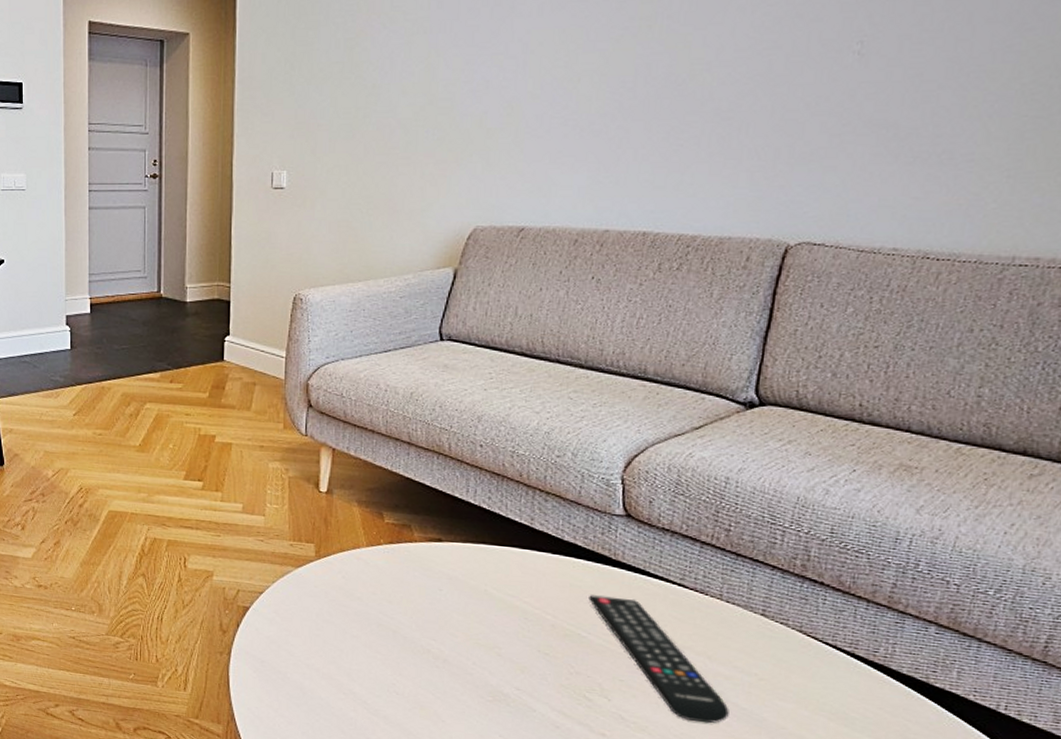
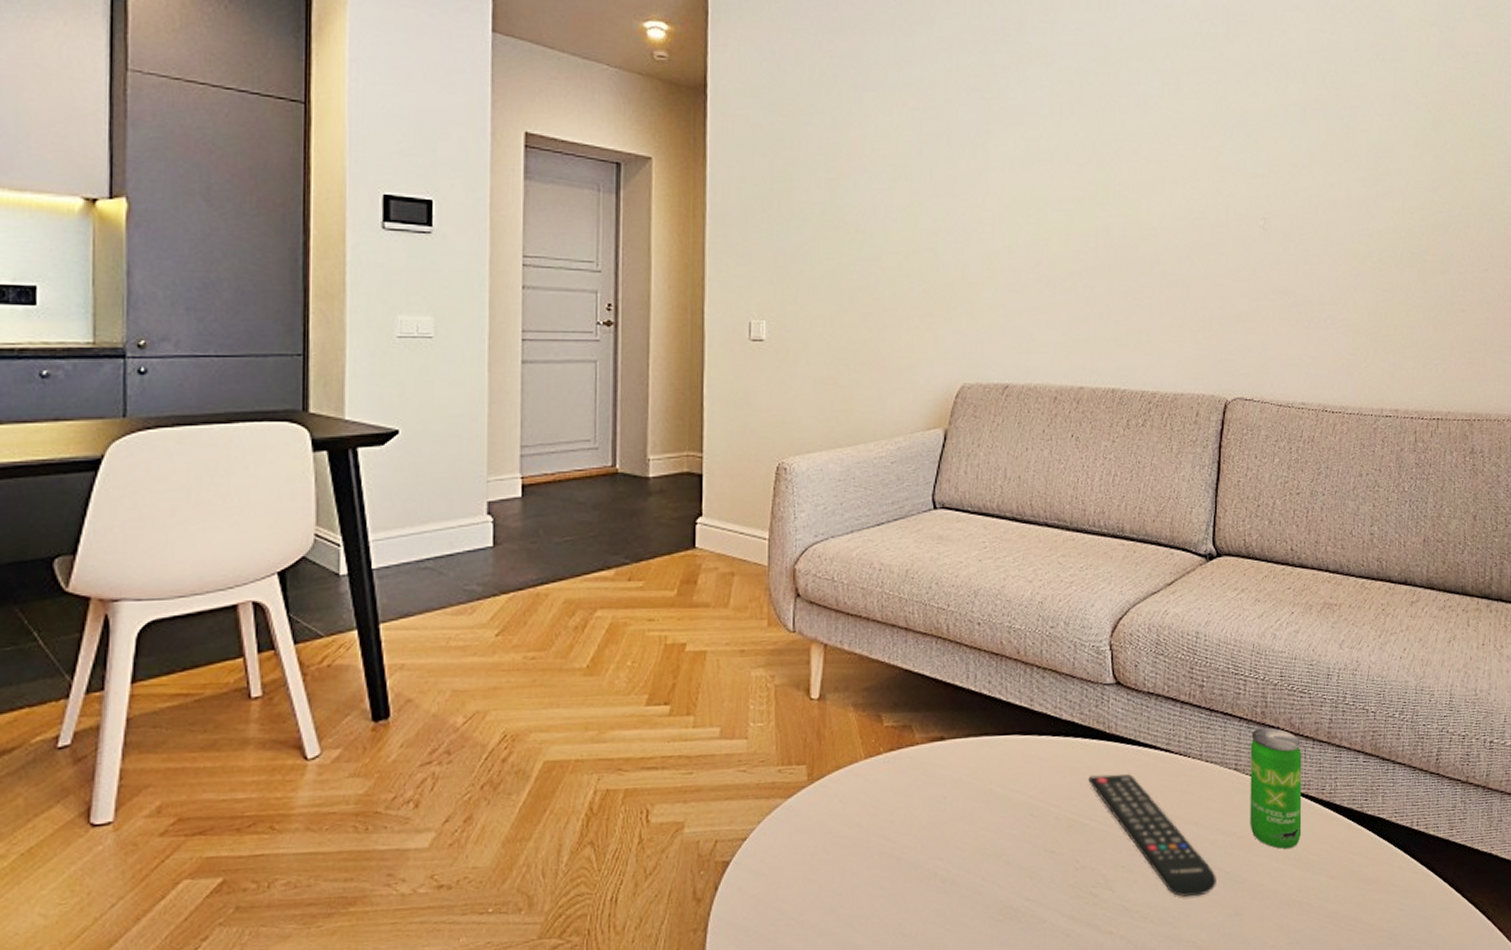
beverage can: none [775,579,851,701] -> present [1250,727,1302,849]

